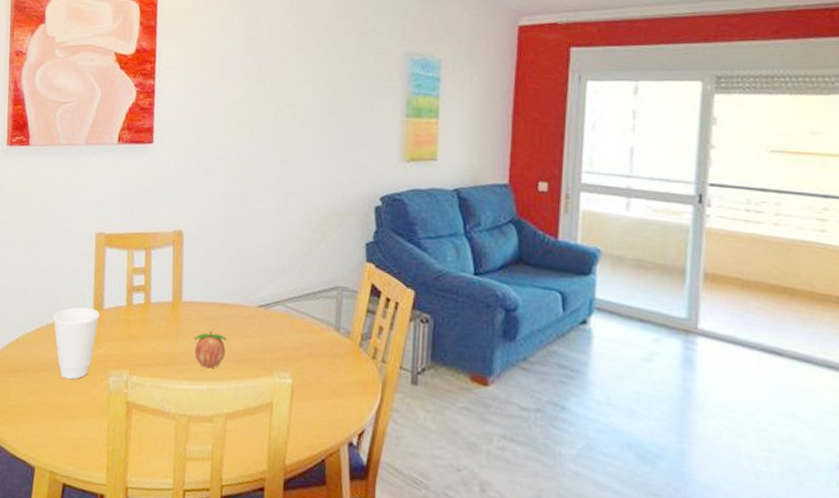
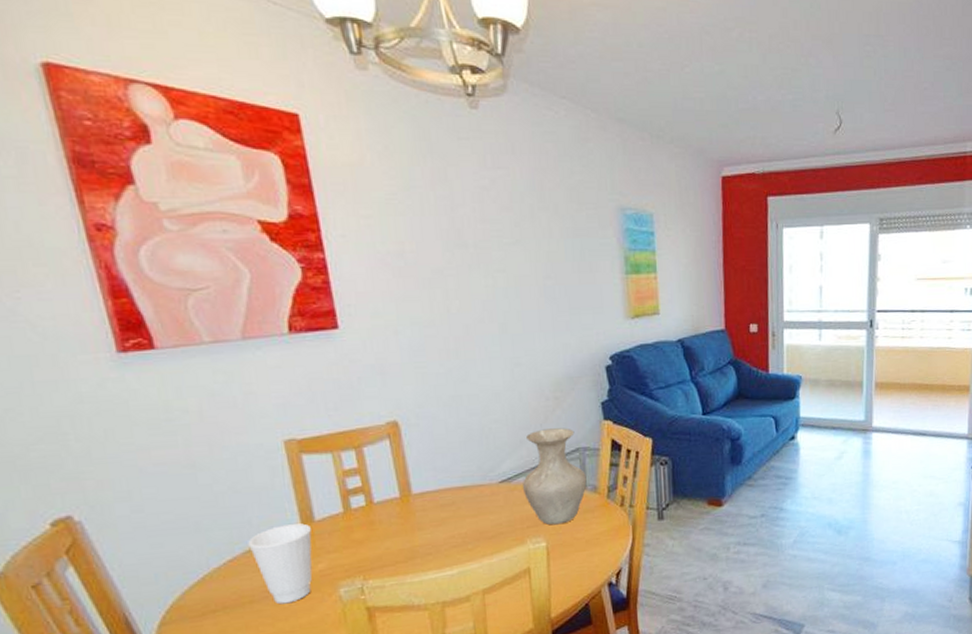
fruit: present [193,331,227,369] -> none [433,517,472,554]
vase: none [278,260,341,364] -> present [523,428,587,525]

